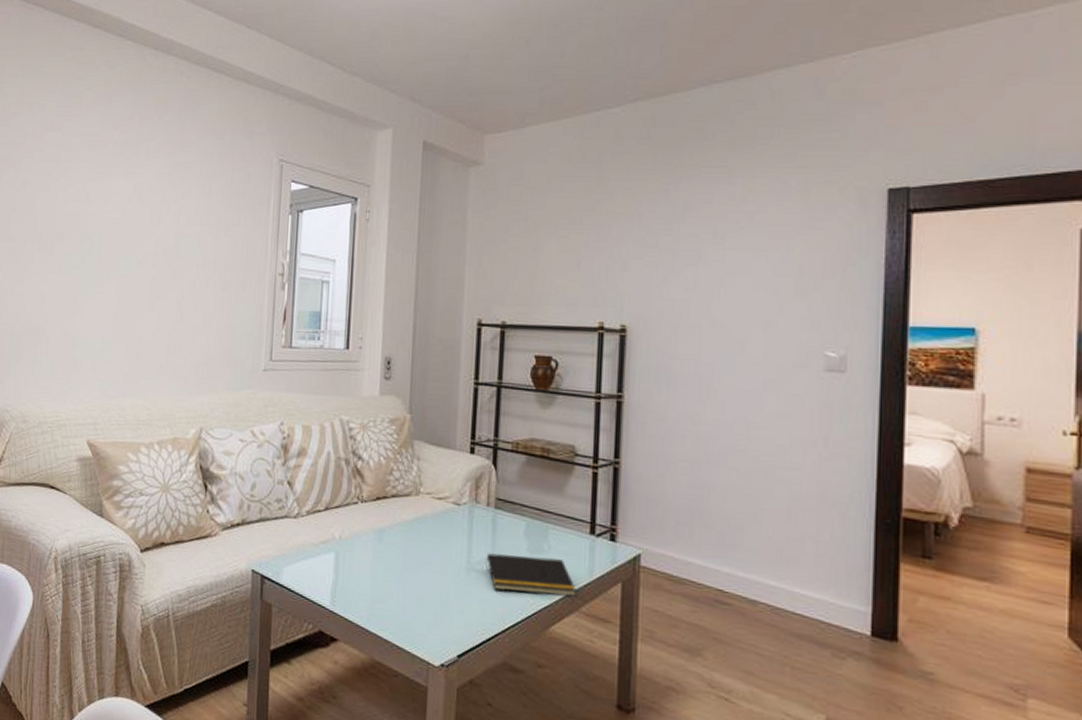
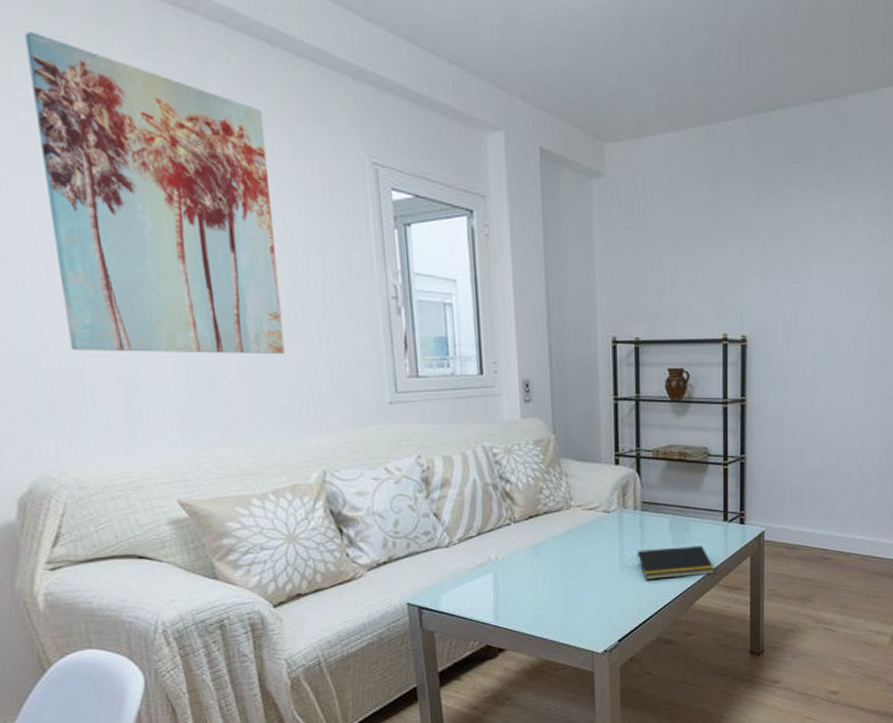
wall art: none [40,77,203,321] -> present [24,31,286,355]

